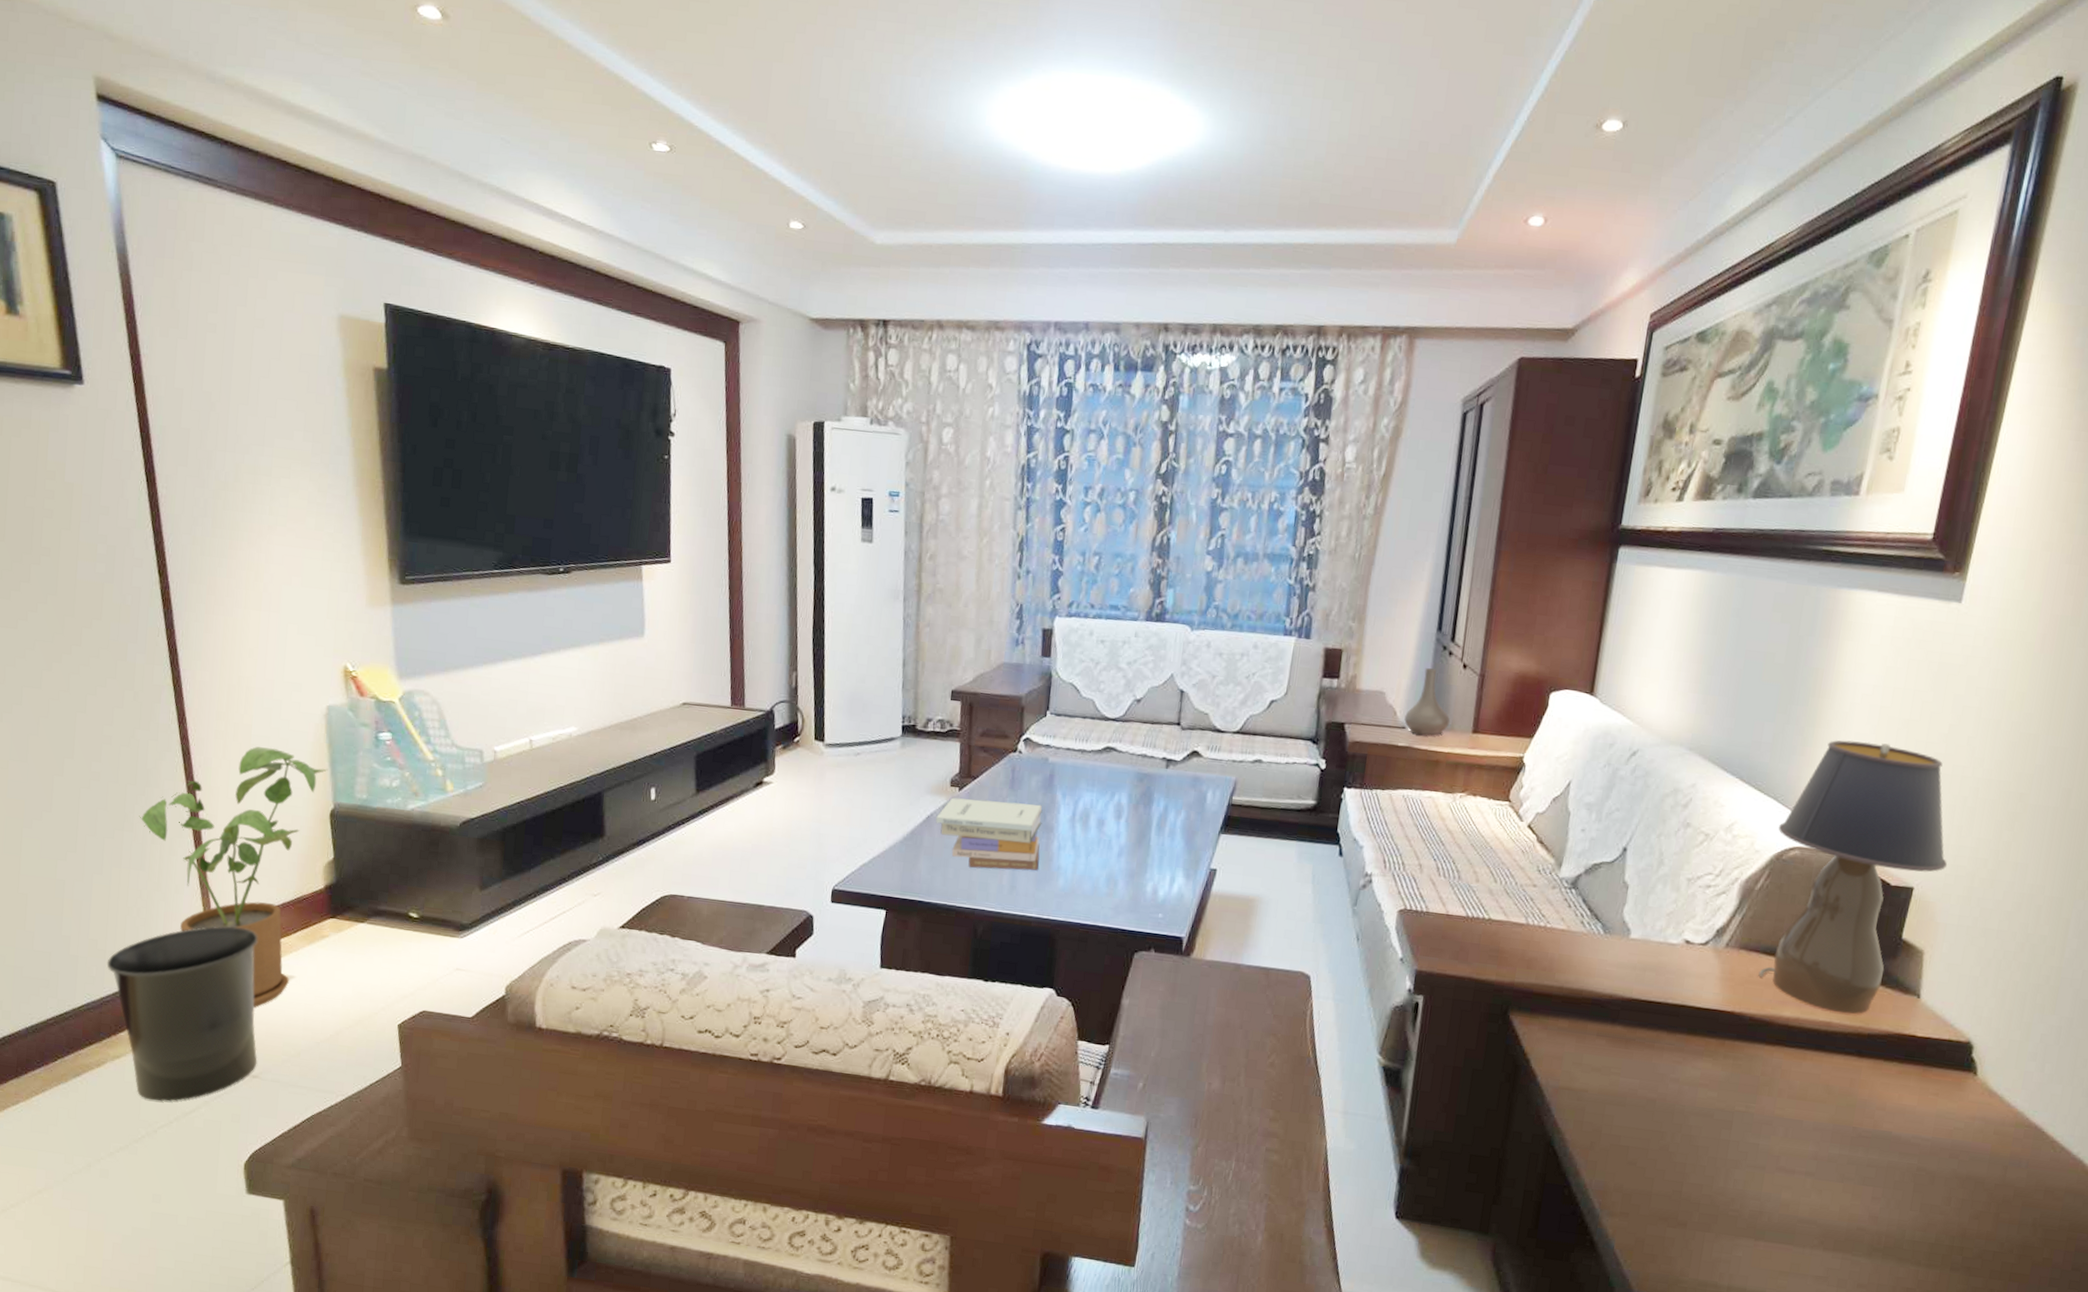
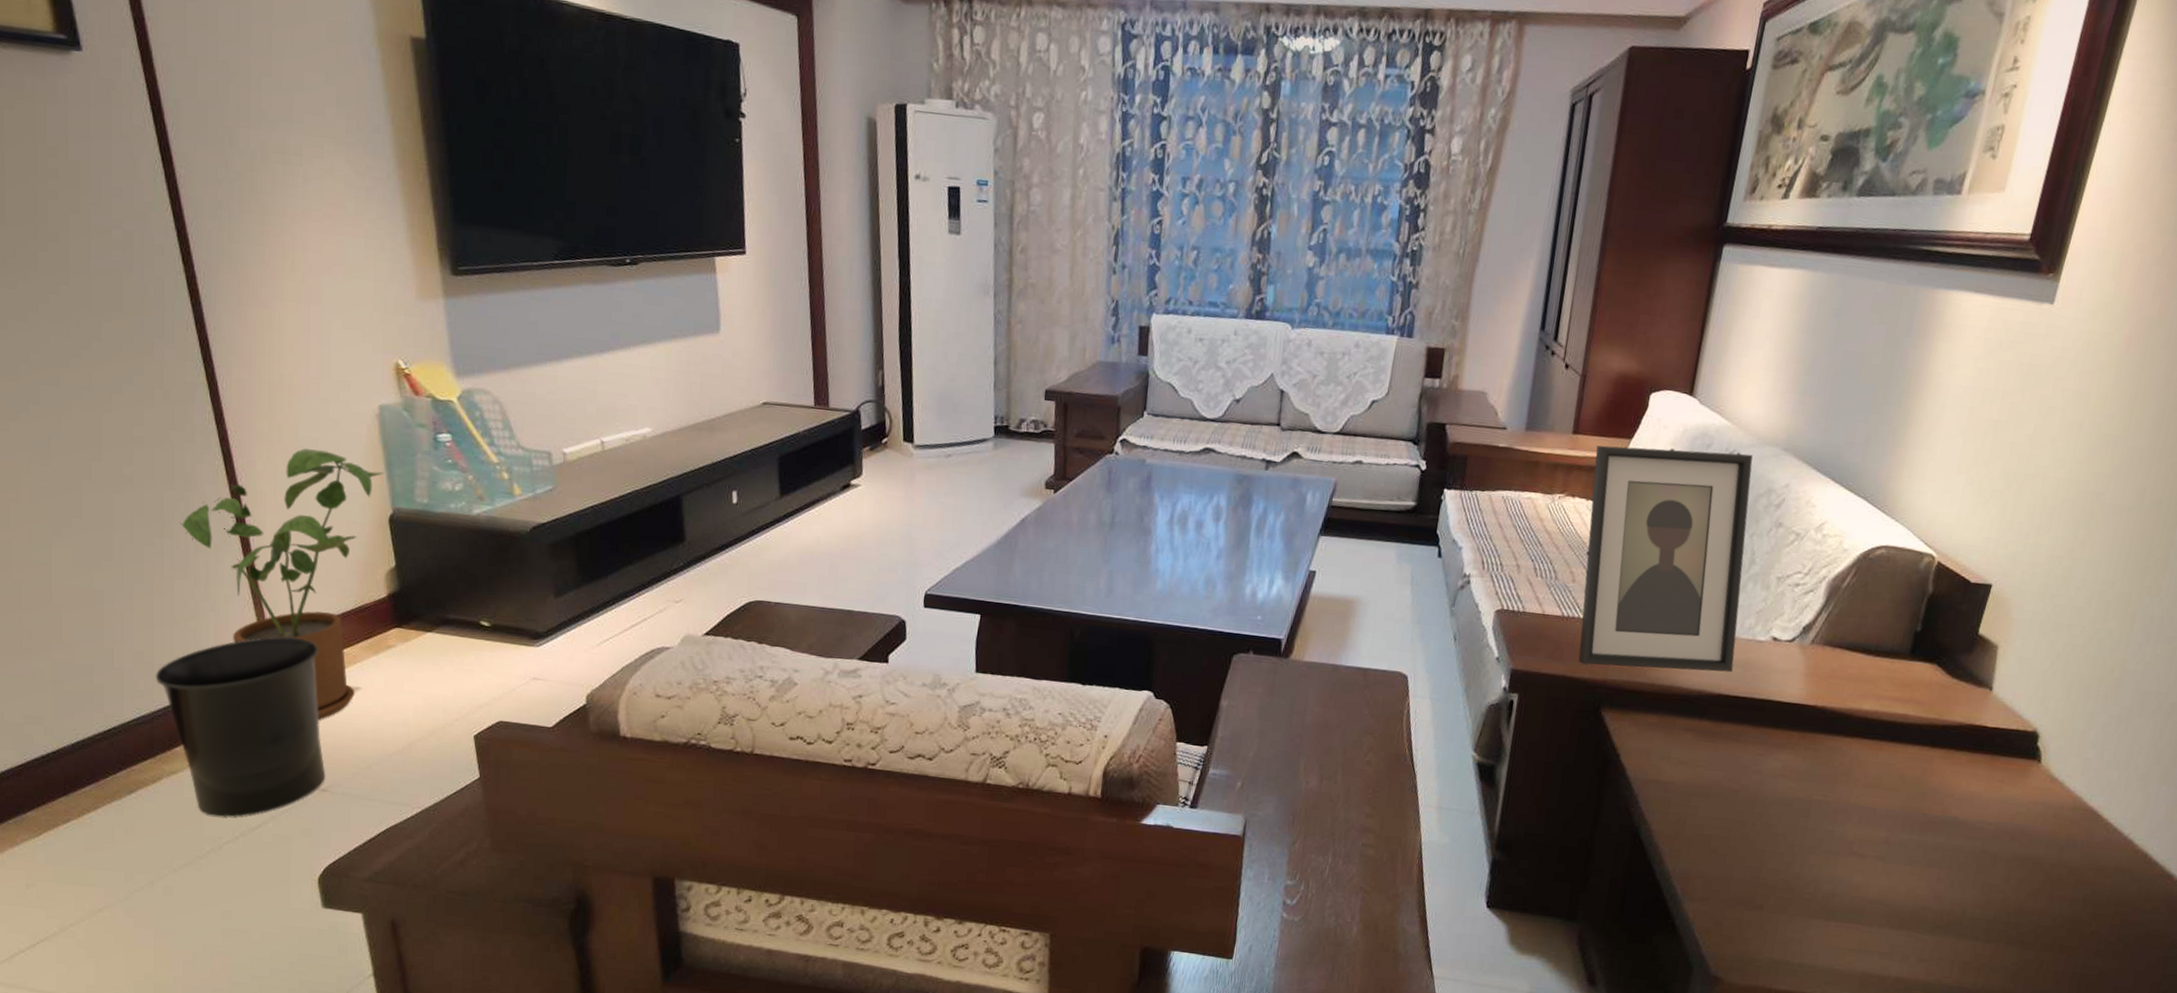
books: present [935,797,1043,871] -> none [1030,500,1140,574]
decorative vase: present [1404,667,1450,736] -> none [1505,367,1551,437]
picture frame: none [1484,744,1657,976] -> present [1578,445,1753,673]
table lamp: present [1758,740,1948,1015] -> none [1841,440,2027,707]

